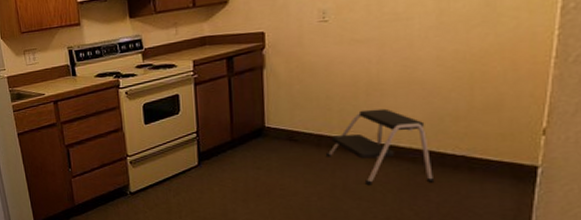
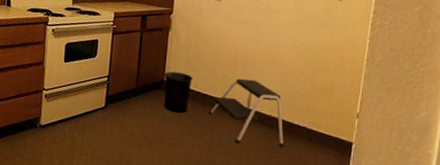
waste bin: none [263,114,301,161] -> present [164,71,193,113]

